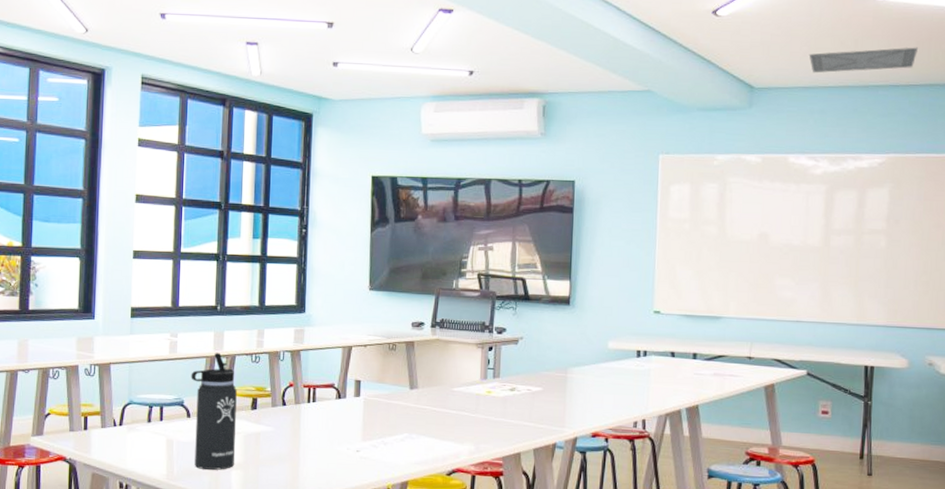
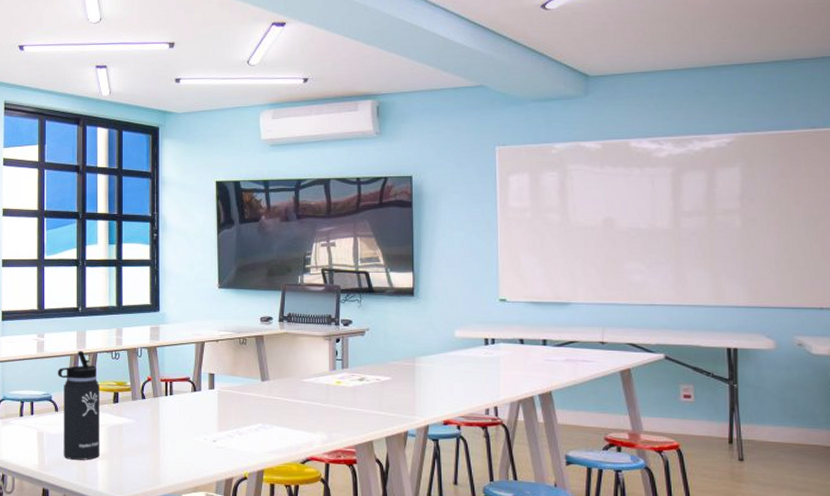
ceiling vent: present [809,47,918,73] -> none [644,25,761,58]

